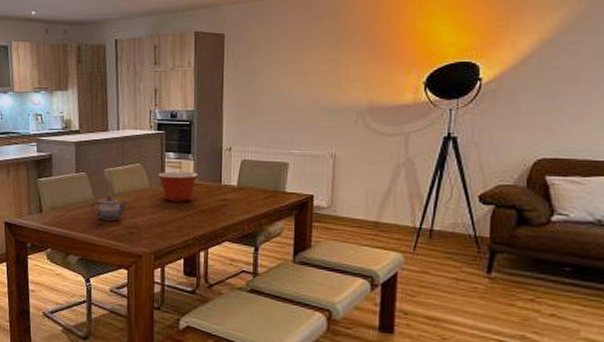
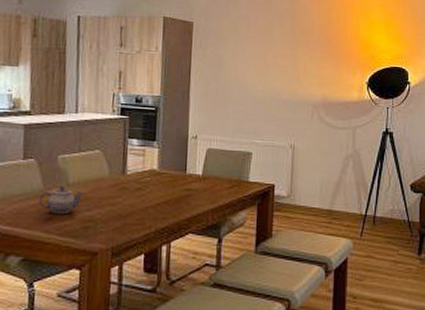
mixing bowl: present [158,171,198,202] -> none [119,159,163,192]

